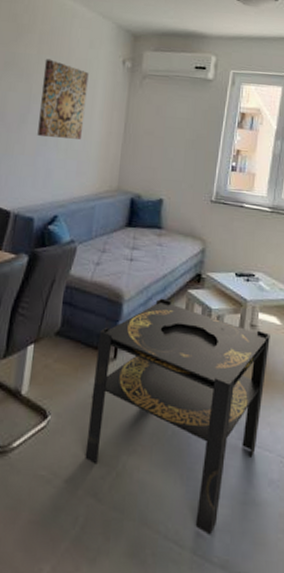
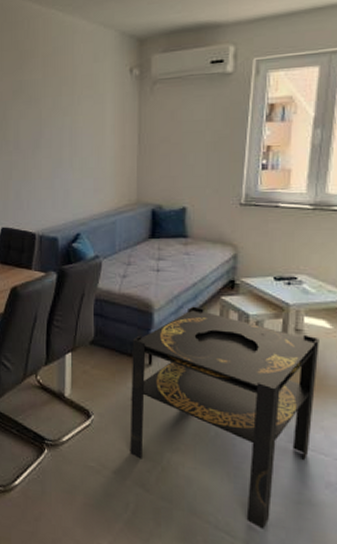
wall art: present [37,59,89,139] -> none [51,80,96,159]

